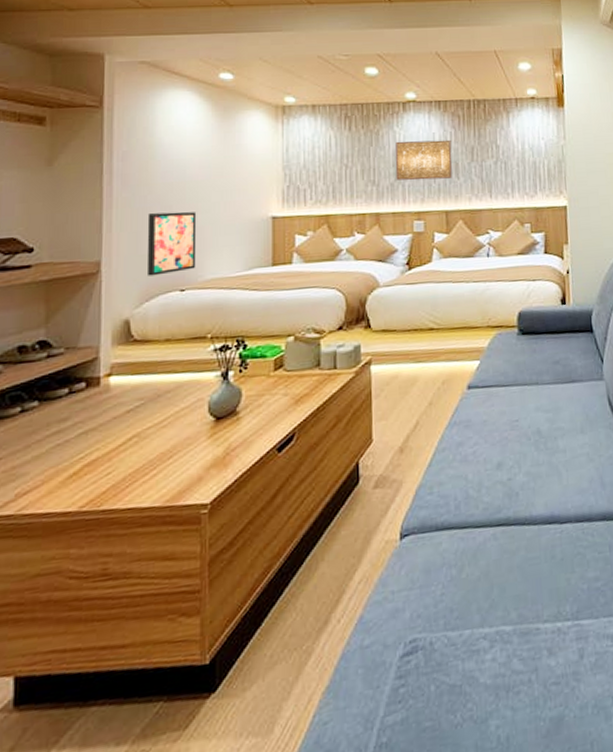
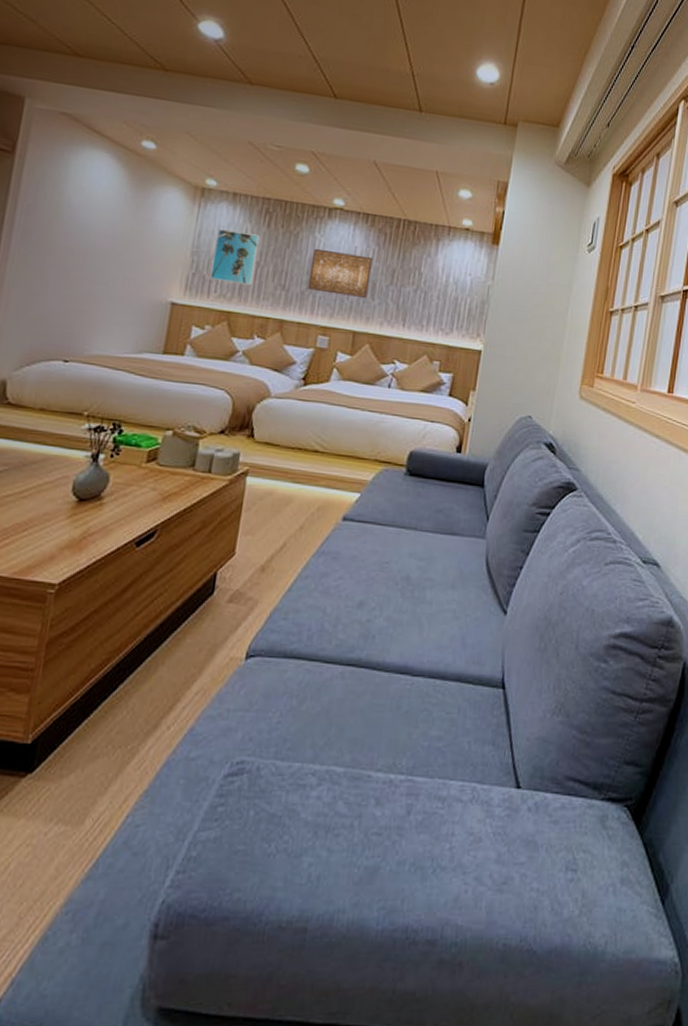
wall art: present [147,211,197,276] -> none [33,275,94,342]
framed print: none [303,139,345,188] -> present [210,228,261,286]

